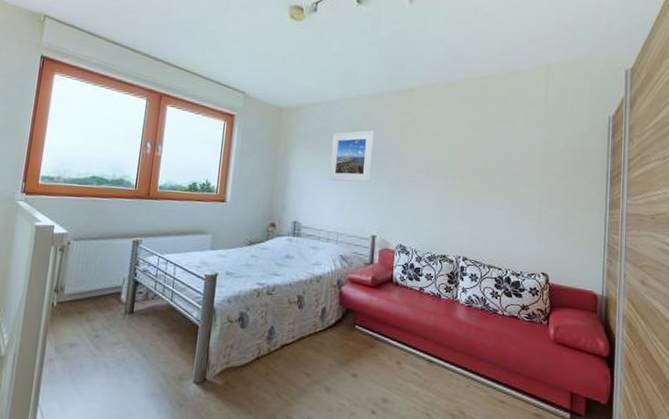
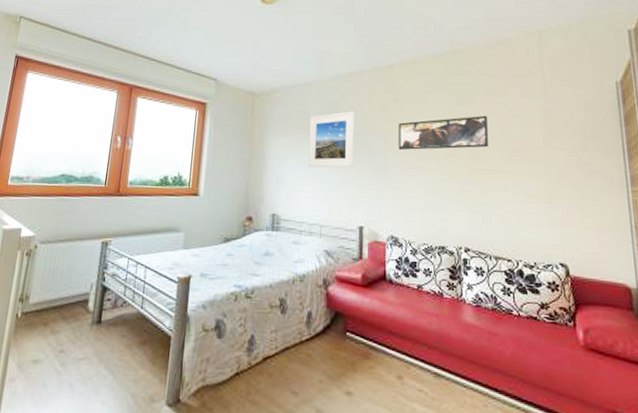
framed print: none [412,141,493,170] -> present [398,115,488,151]

